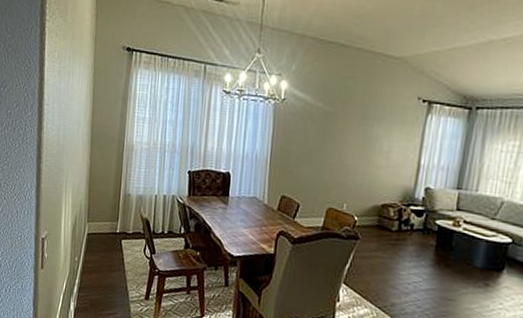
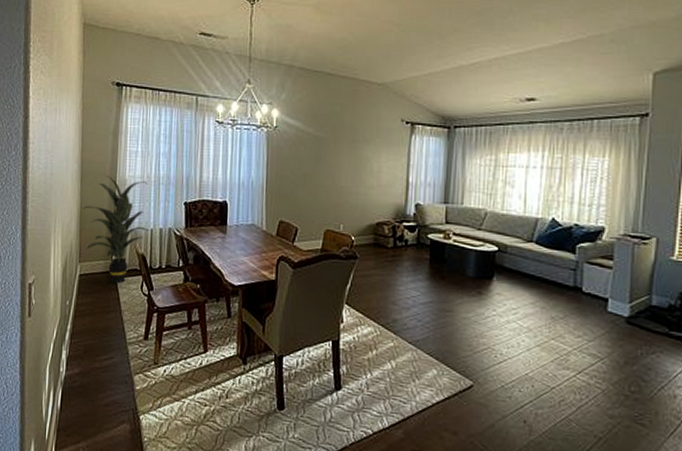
indoor plant: none [91,140,154,245] -> present [82,176,150,284]

